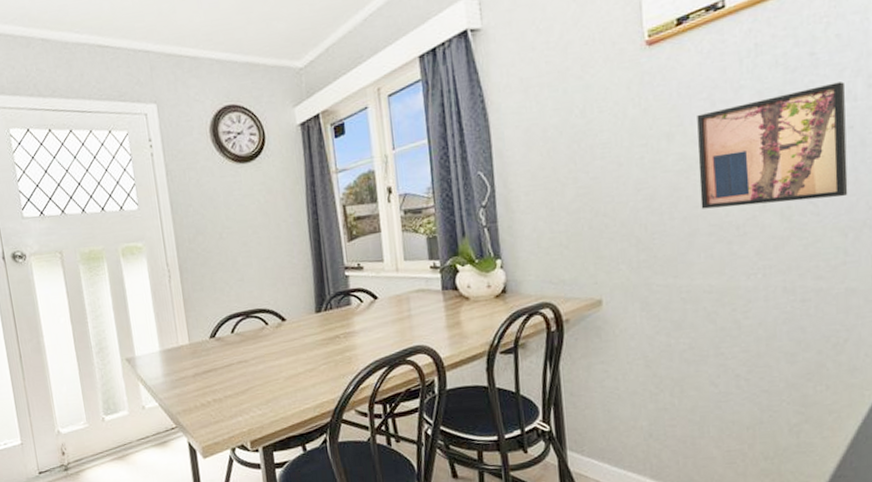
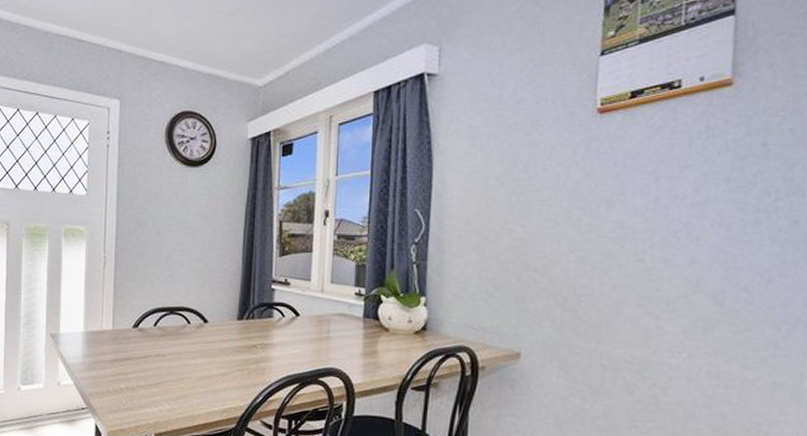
wall art: present [697,82,848,209] -> none [633,176,793,290]

